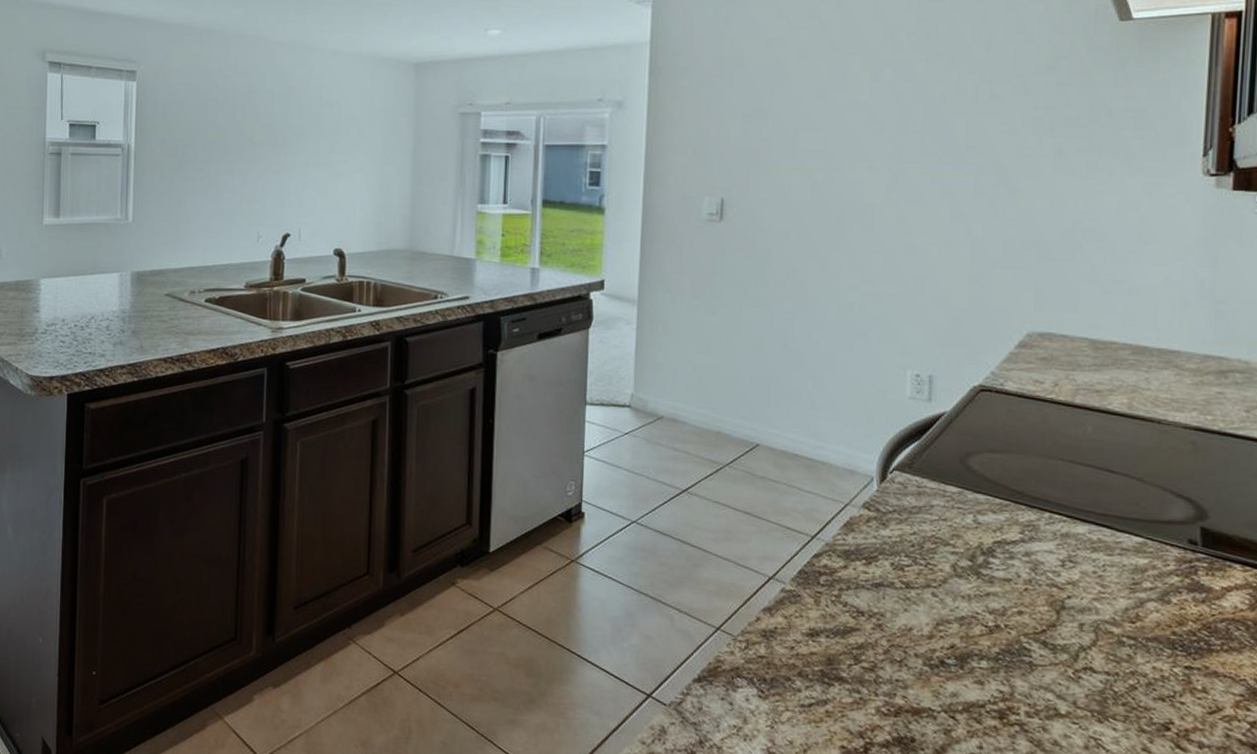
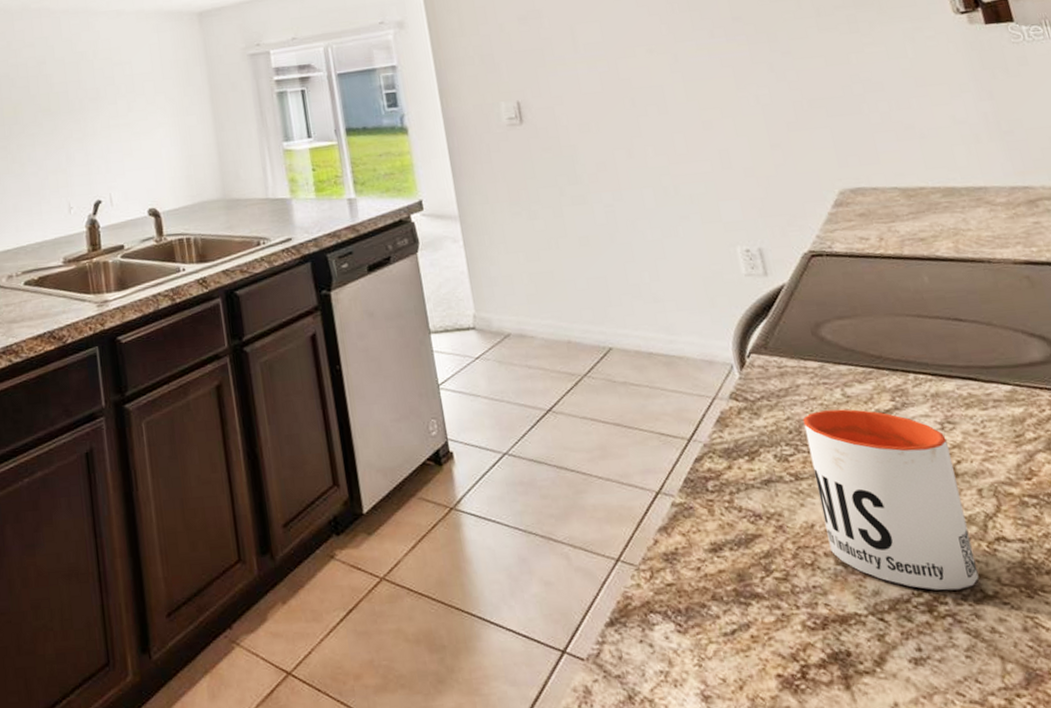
mug: none [922,531,1063,705] -> present [803,409,979,591]

